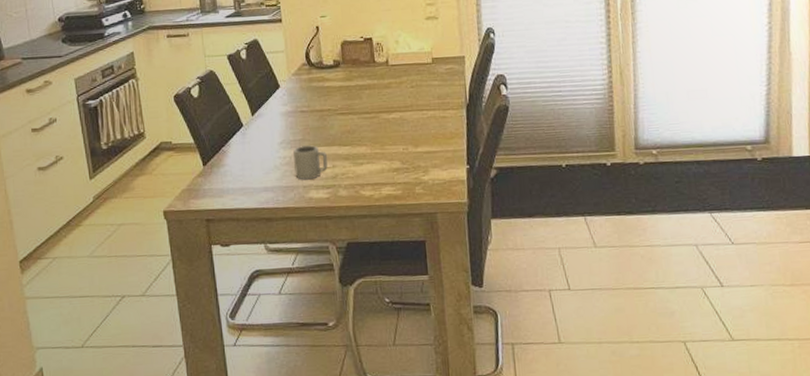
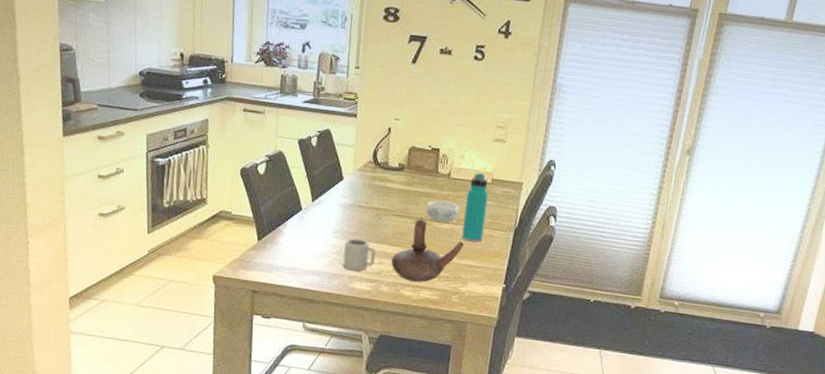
teapot: none [345,112,418,180] -> present [391,218,465,282]
decorative bowl: none [370,90,405,112] -> present [426,200,459,223]
water bottle: none [409,54,435,127] -> present [462,172,489,243]

